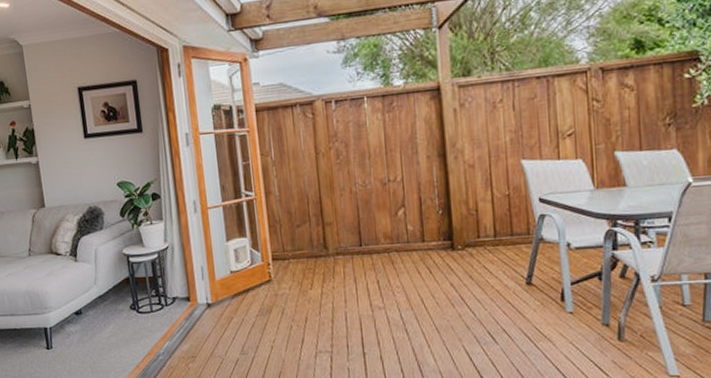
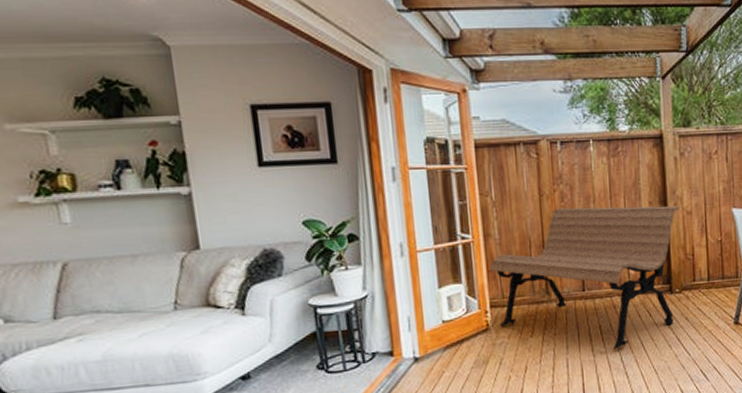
bench: none [271,159,460,306] -> present [490,206,679,350]

